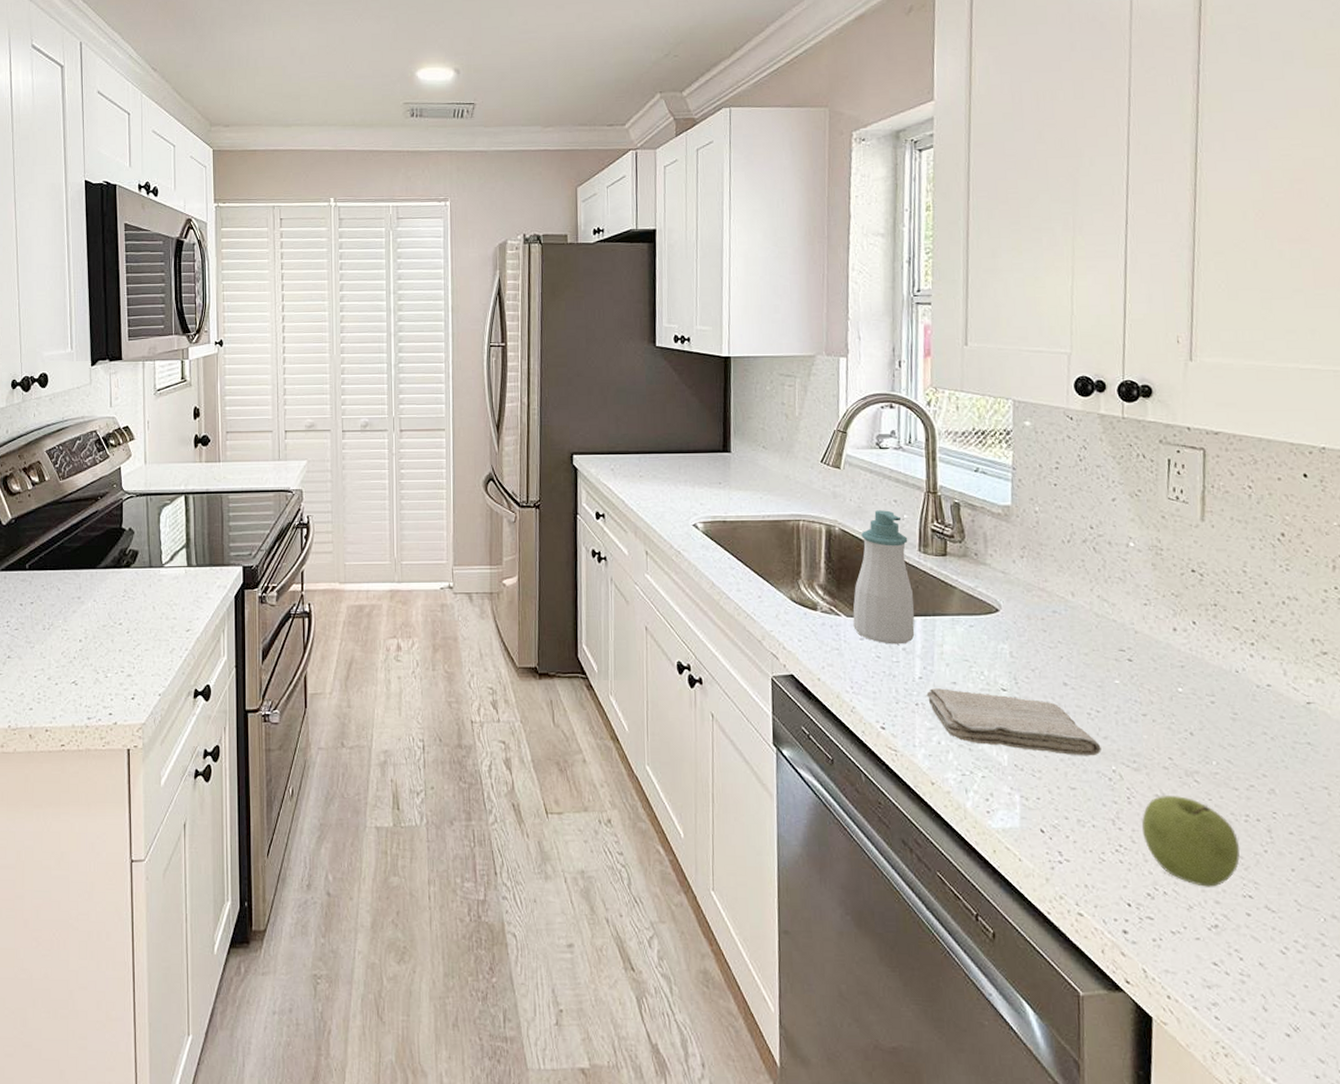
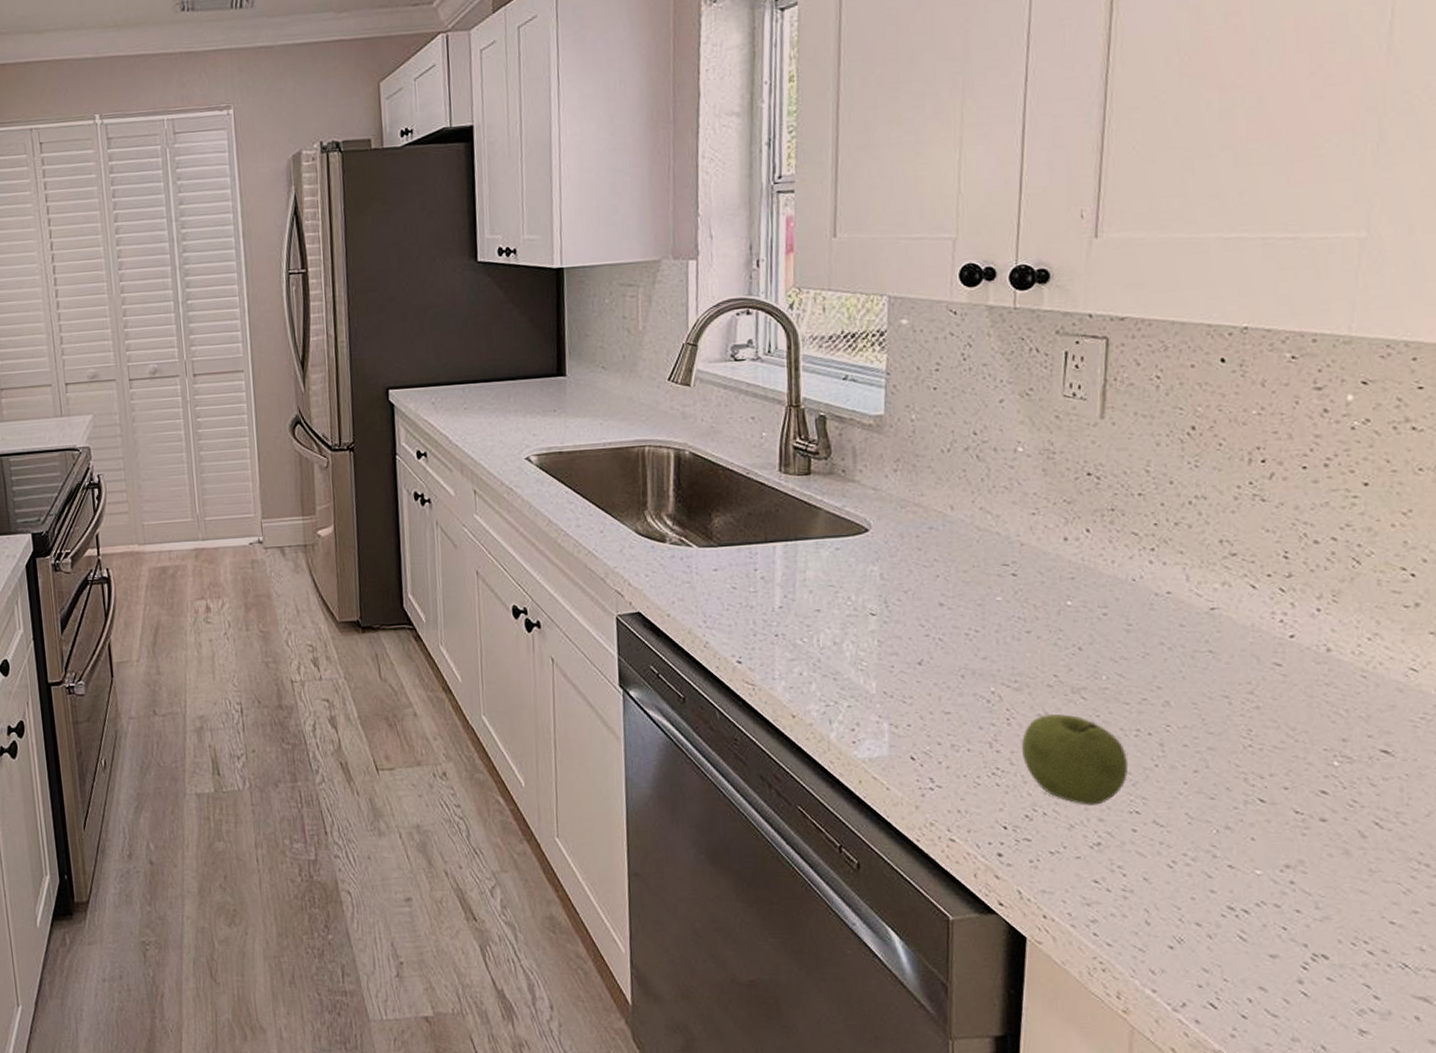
soap bottle: present [852,510,915,644] -> none [705,429,775,574]
washcloth: present [926,688,1101,756] -> none [787,617,979,679]

